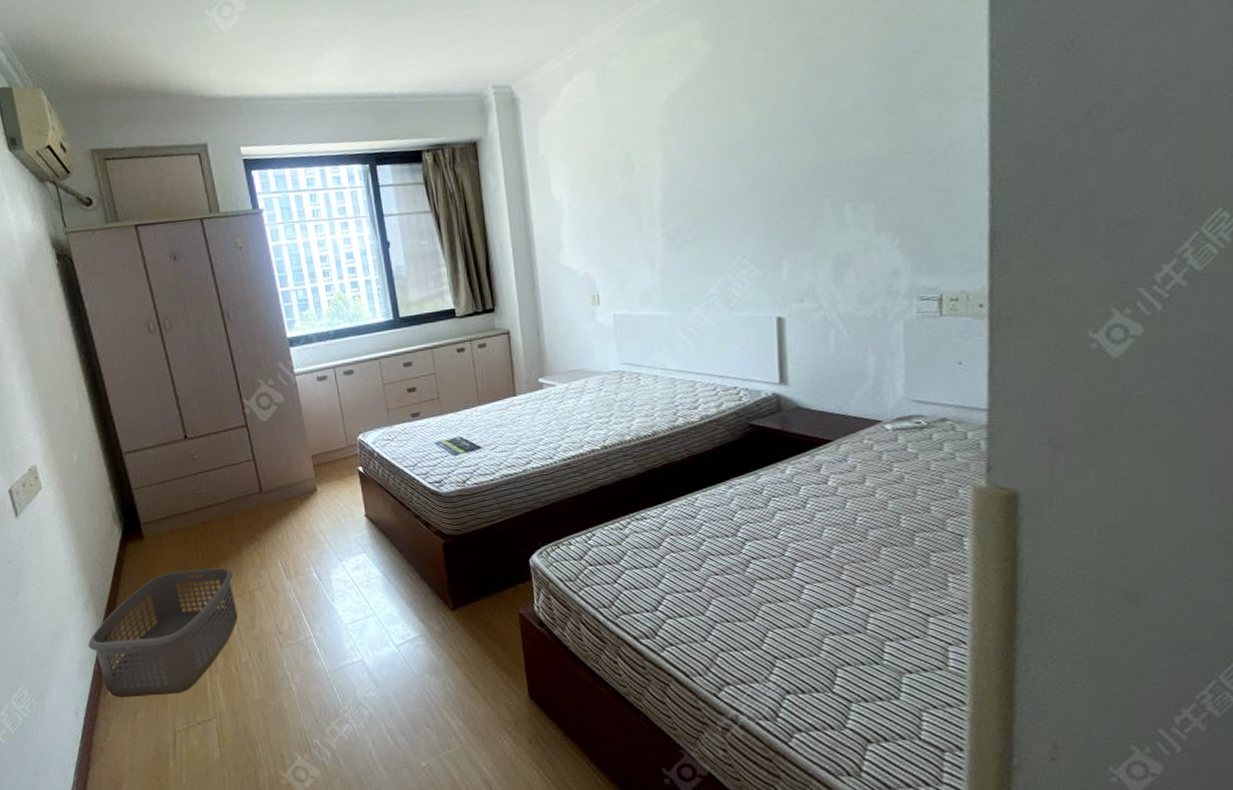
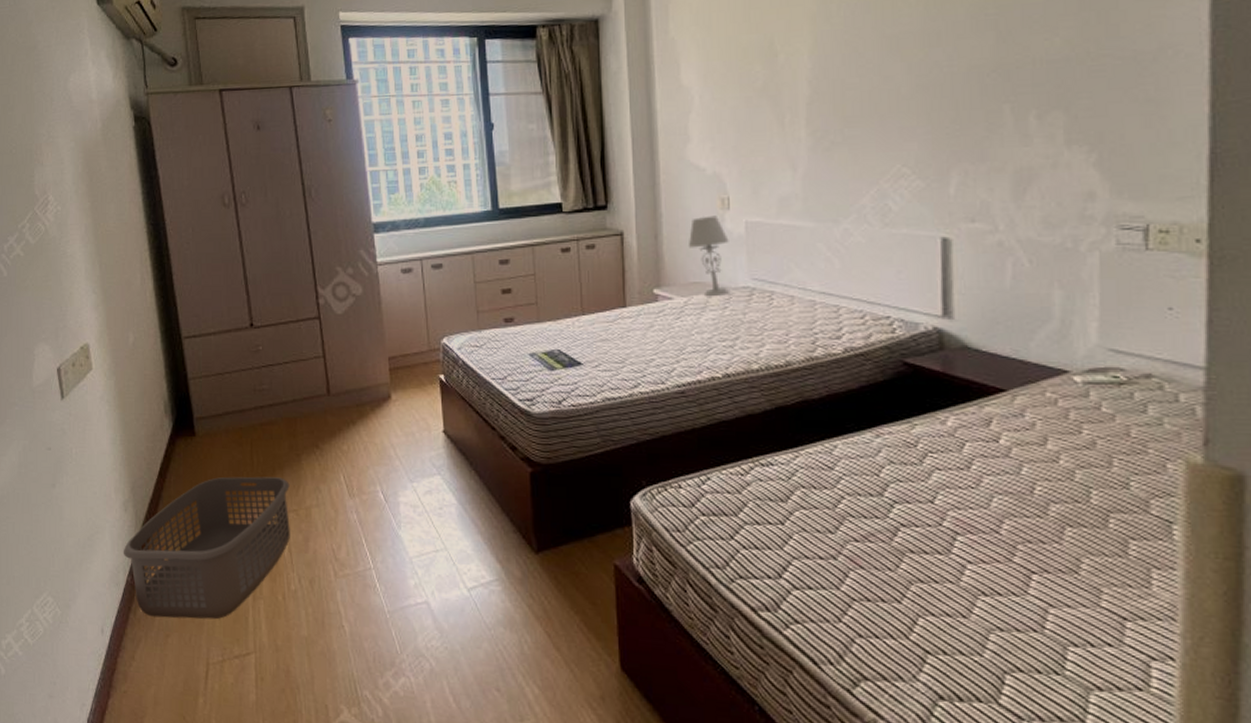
table lamp: none [566,311,604,382] -> present [689,215,730,297]

